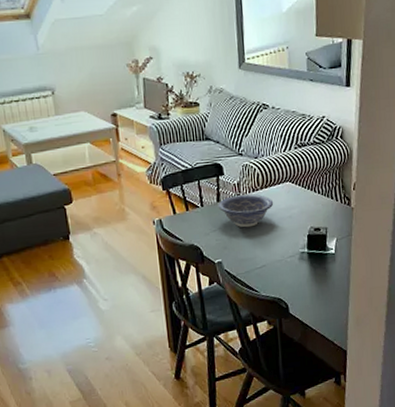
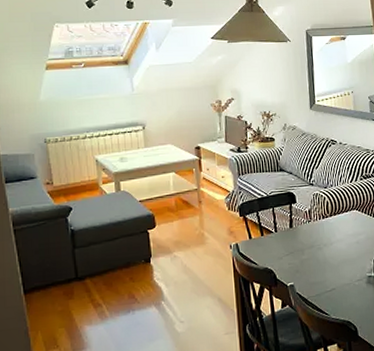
decorative bowl: present [218,194,274,228] -> none [290,221,342,253]

